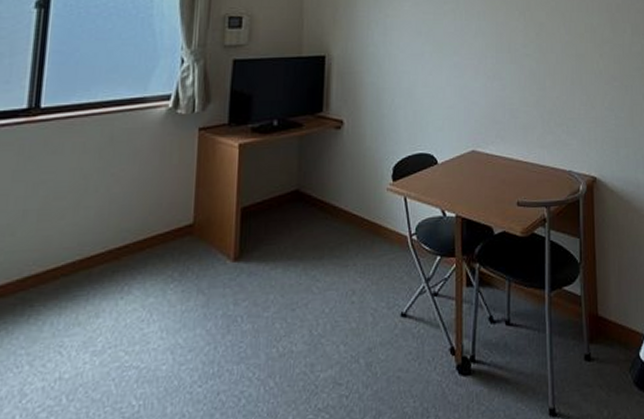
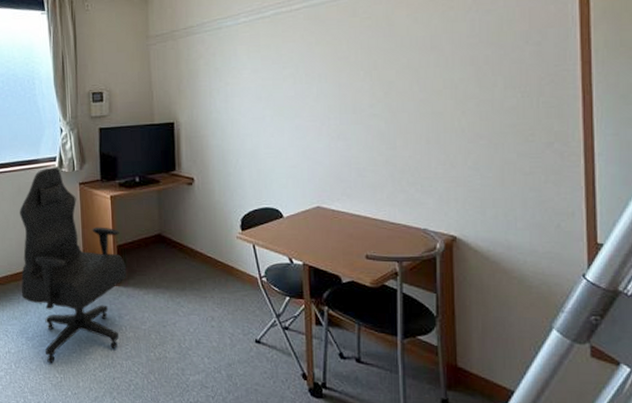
office chair: none [93,108,251,387] -> present [20,167,127,364]

